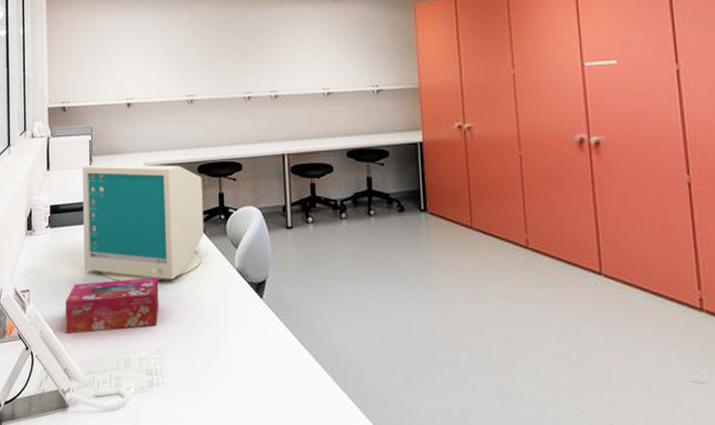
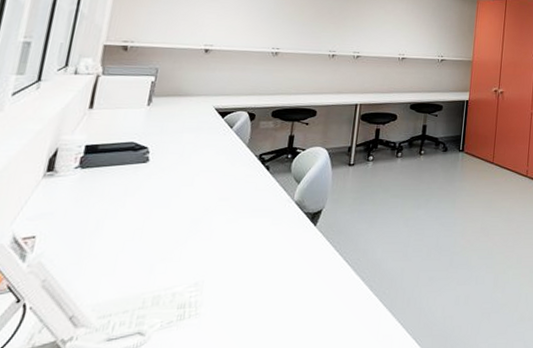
tissue box: present [65,277,159,334] -> none [80,214,210,278]
computer monitor: present [82,163,205,281] -> none [118,104,275,219]

